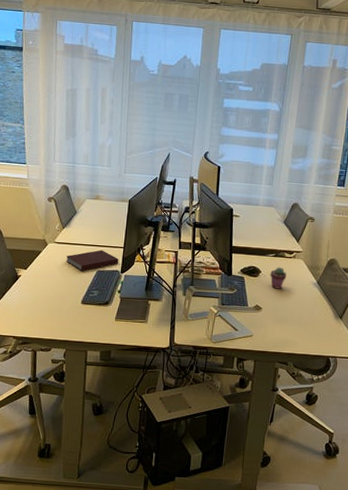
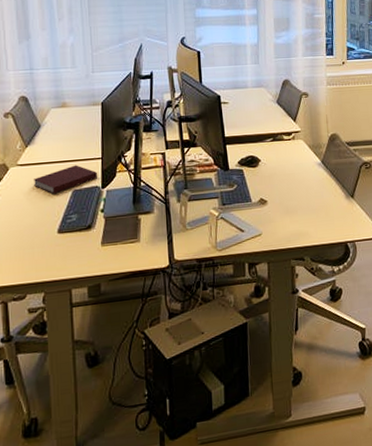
potted succulent: present [270,267,287,289] -> none [270,151,289,177]

